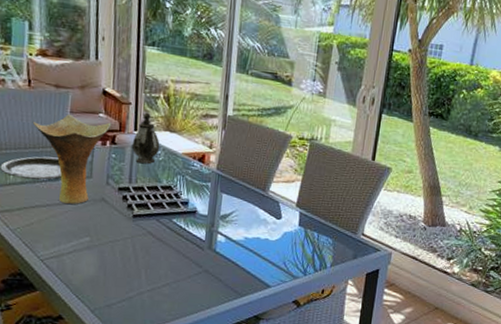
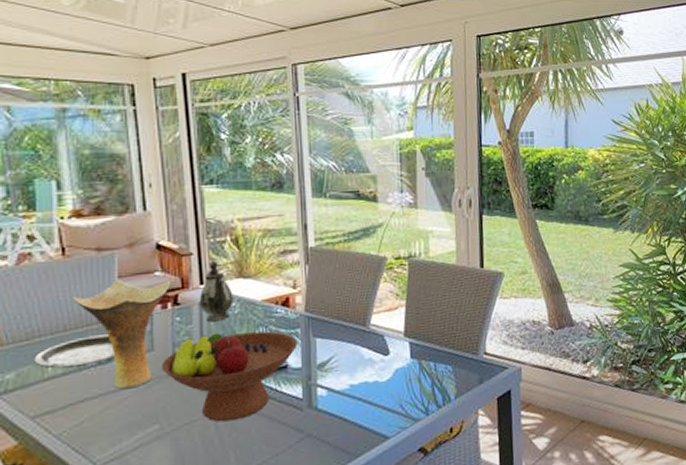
fruit bowl: none [97,173,207,247] -> present [162,331,298,422]

